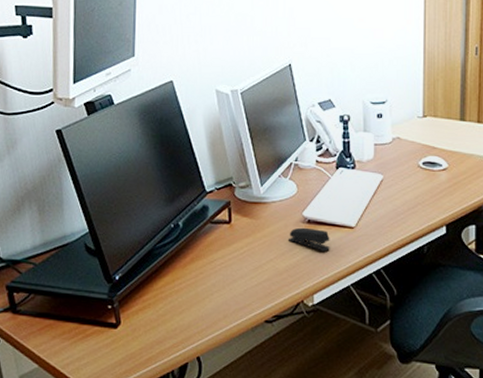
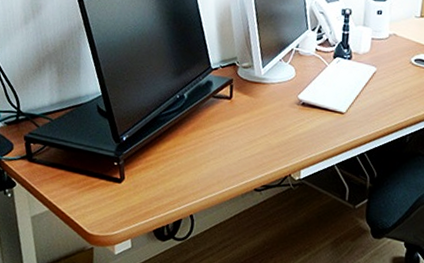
stapler: present [289,227,330,251] -> none [283,108,321,132]

